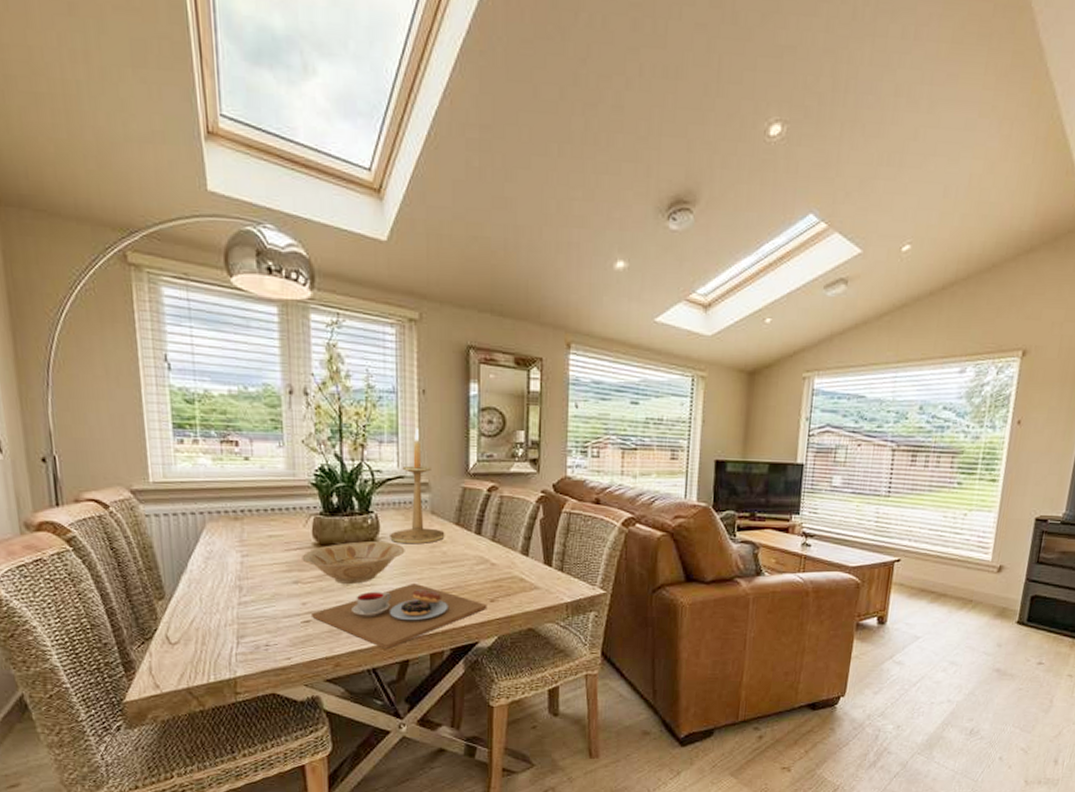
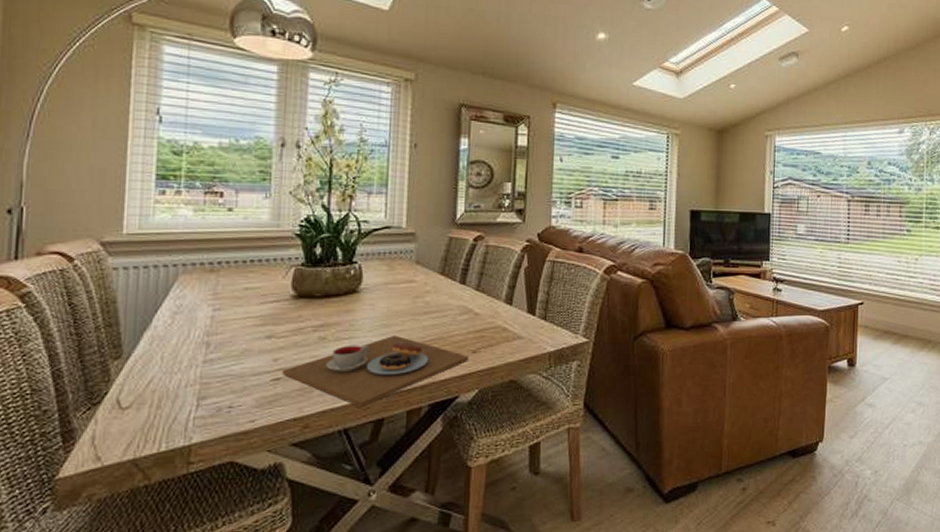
bowl: present [302,541,405,584] -> none [278,293,387,337]
candlestick: present [390,428,445,545] -> none [372,180,429,295]

